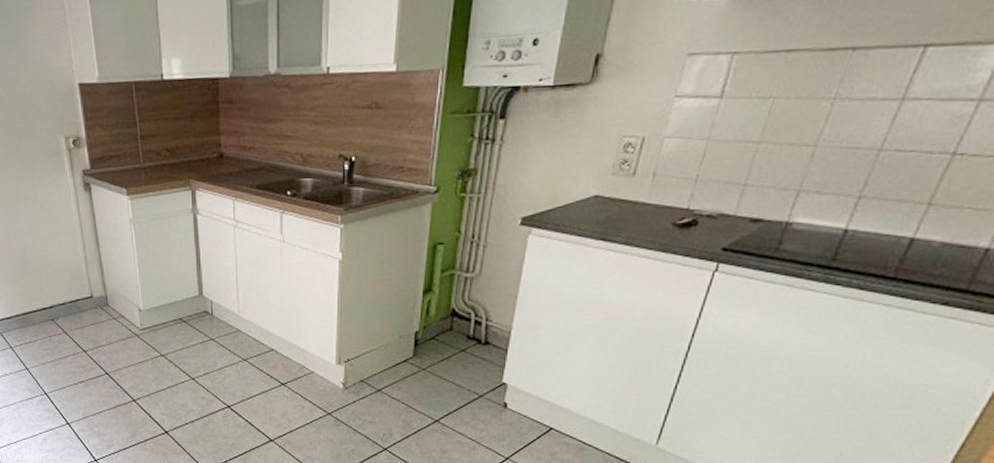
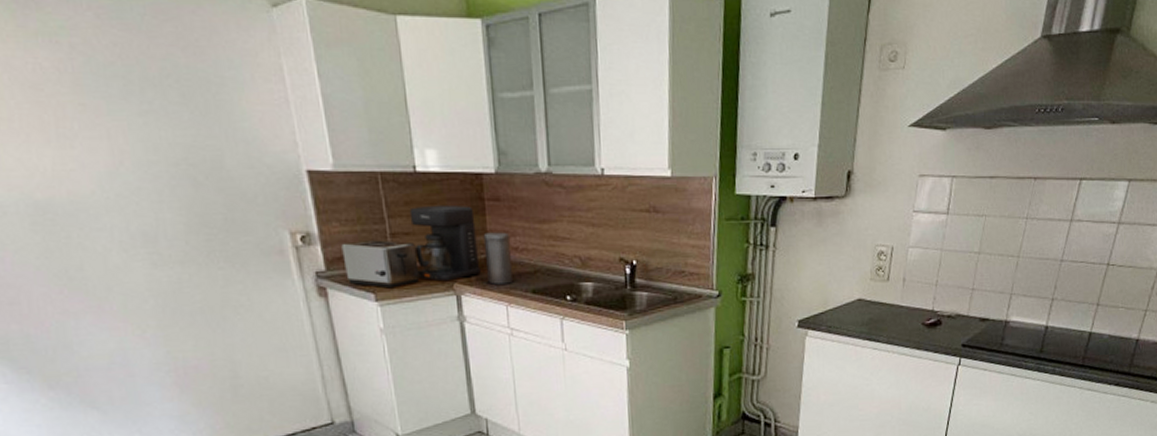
toaster: none [103,141,163,185] -> present [341,239,420,289]
coffee maker: none [156,108,213,178] -> present [409,204,481,282]
canister: none [216,132,241,181] -> present [483,232,514,285]

